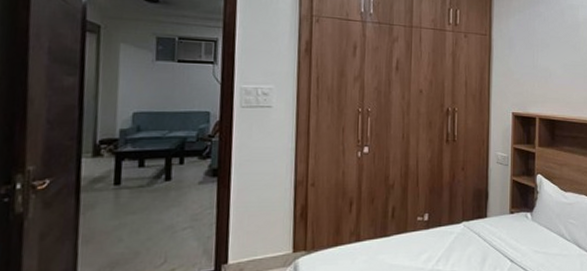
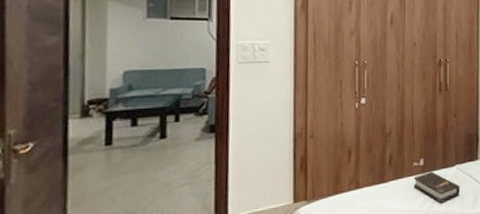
hardback book: none [417,228,467,261] -> present [413,172,460,203]

